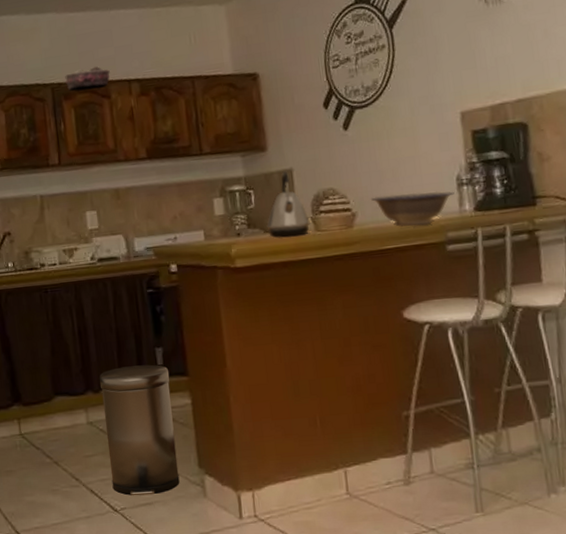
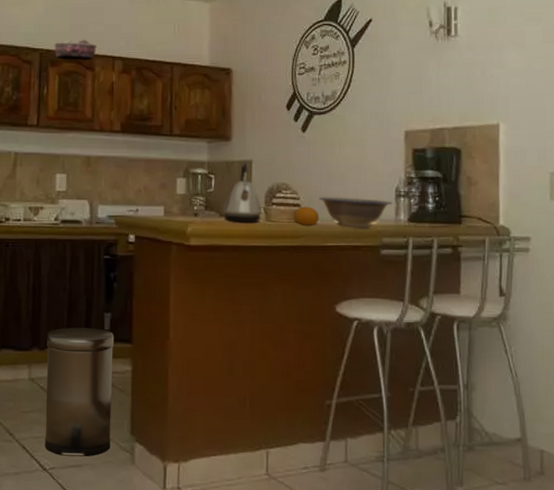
fruit: none [345,209,374,232] -> present [294,206,319,227]

